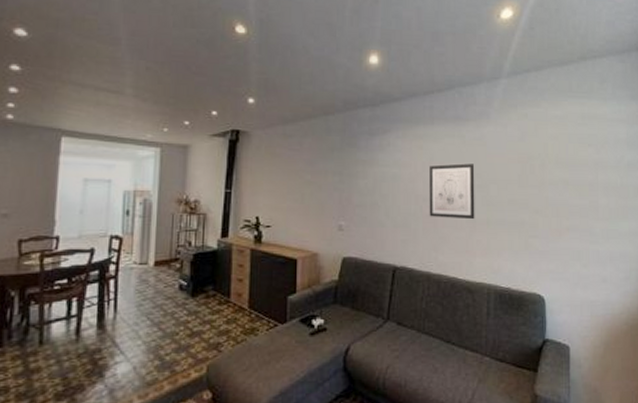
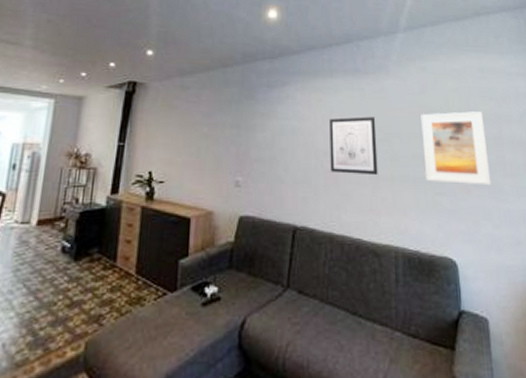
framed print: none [519,158,583,229] -> present [421,111,491,186]

